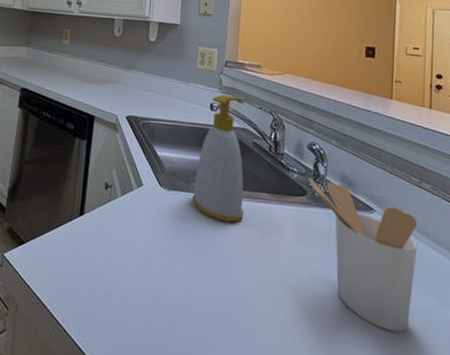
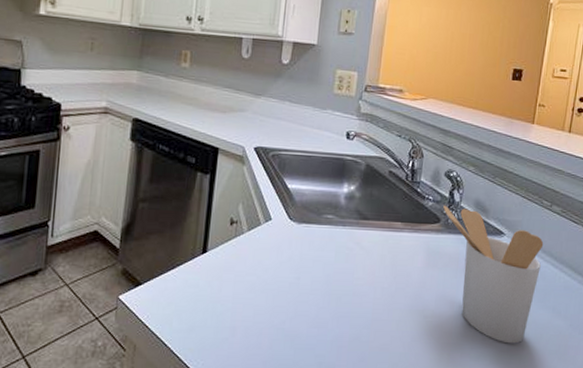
soap bottle: present [191,94,244,222] -> none [322,122,383,252]

